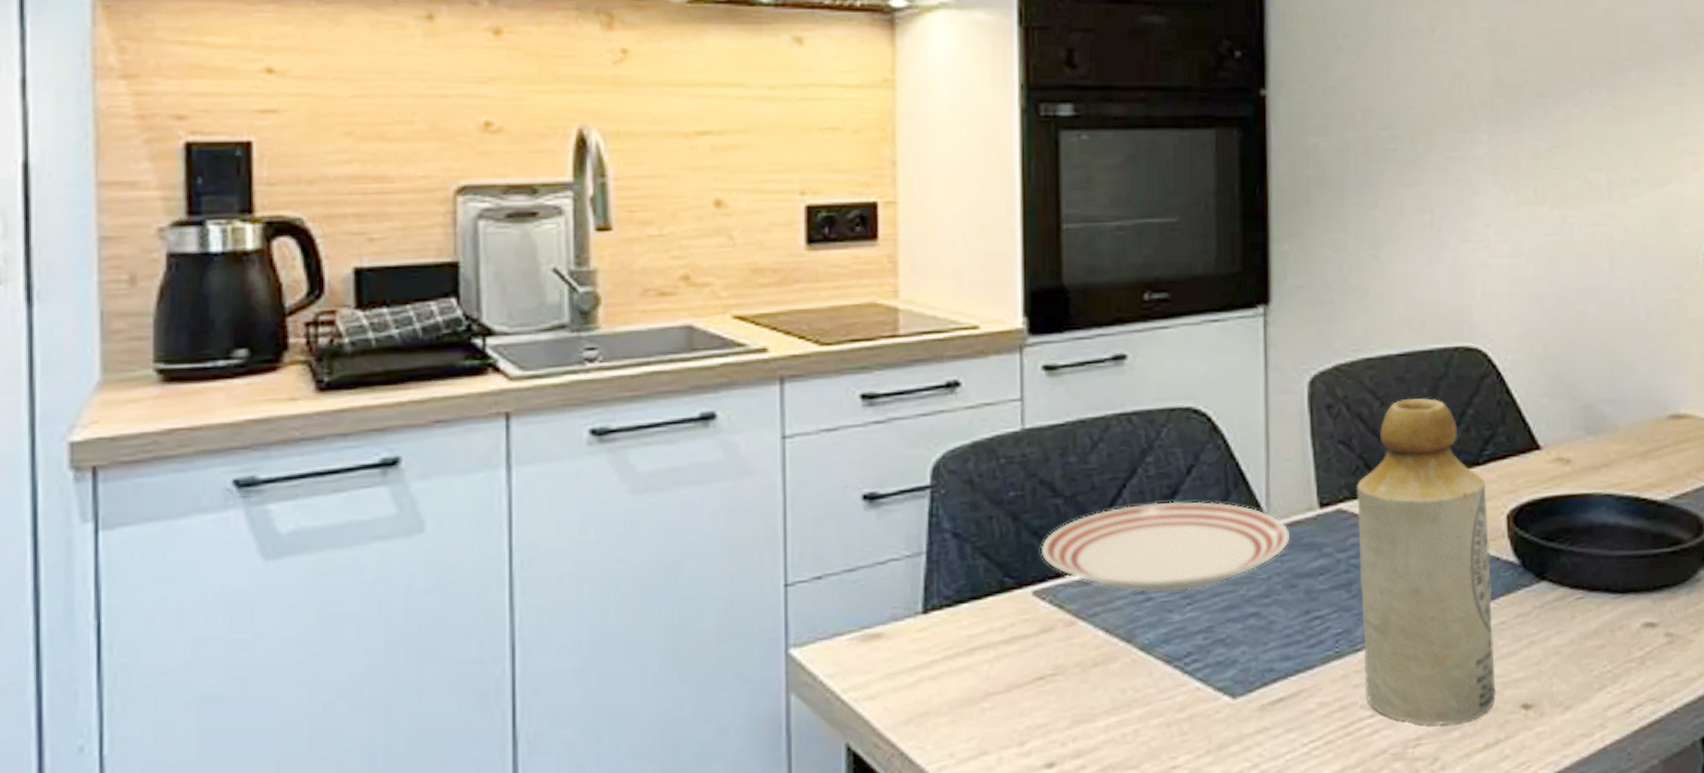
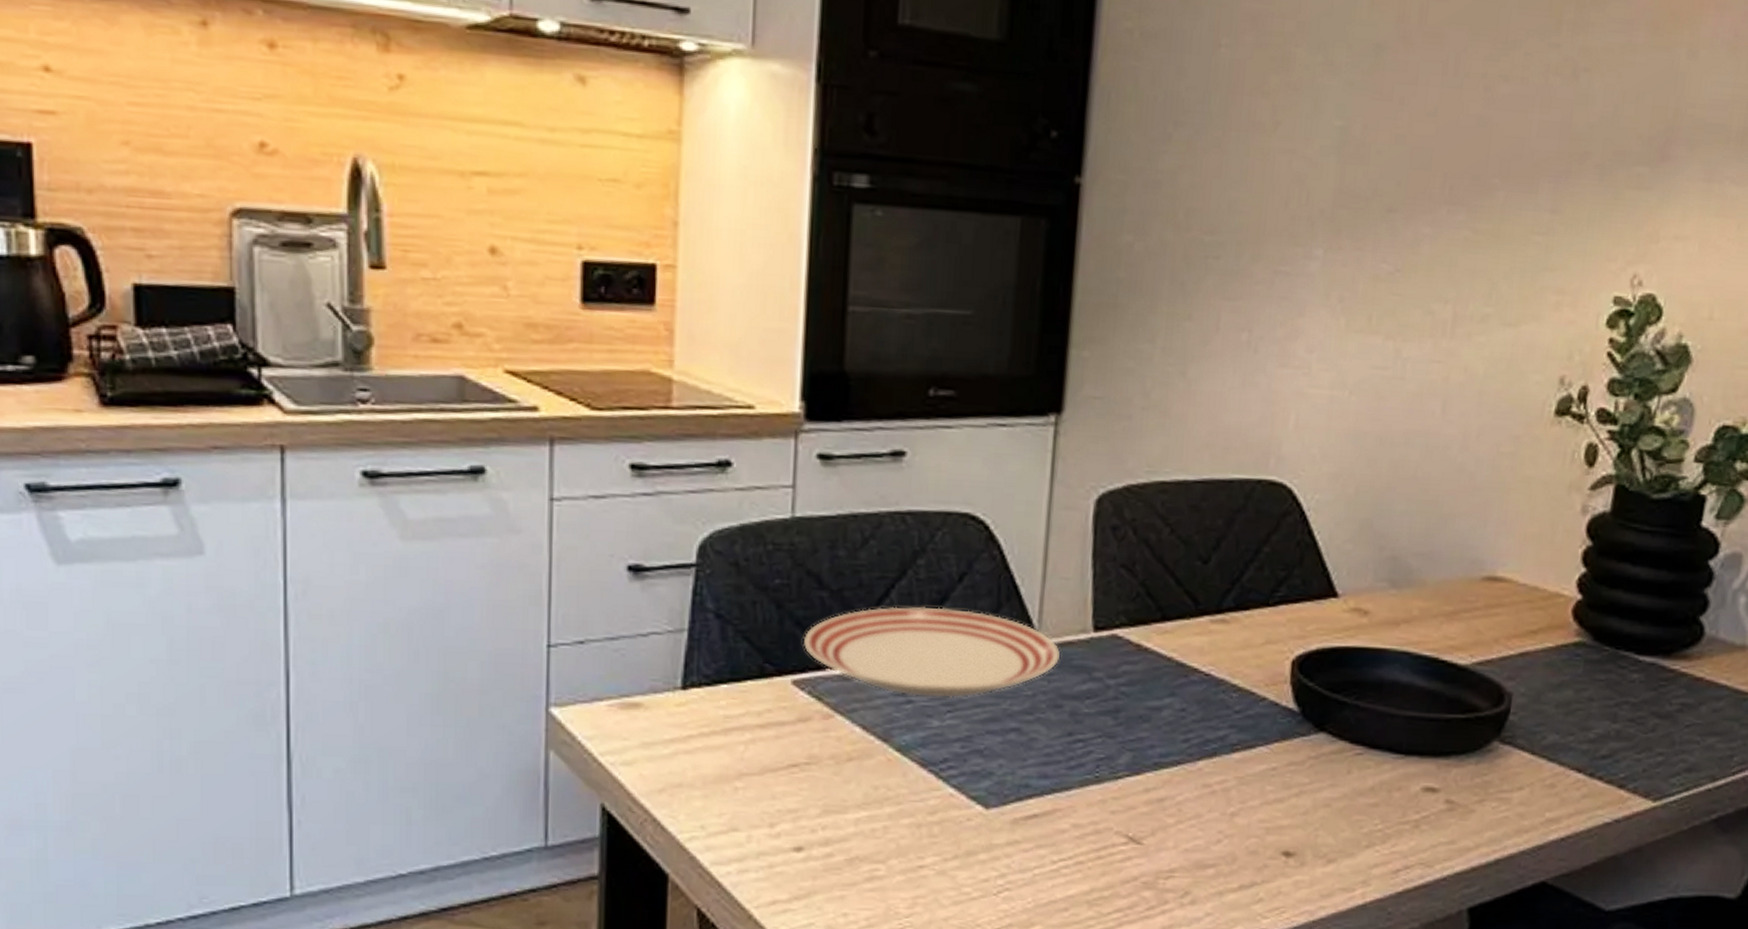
bottle: present [1355,398,1496,726] -> none [1122,528,1274,862]

